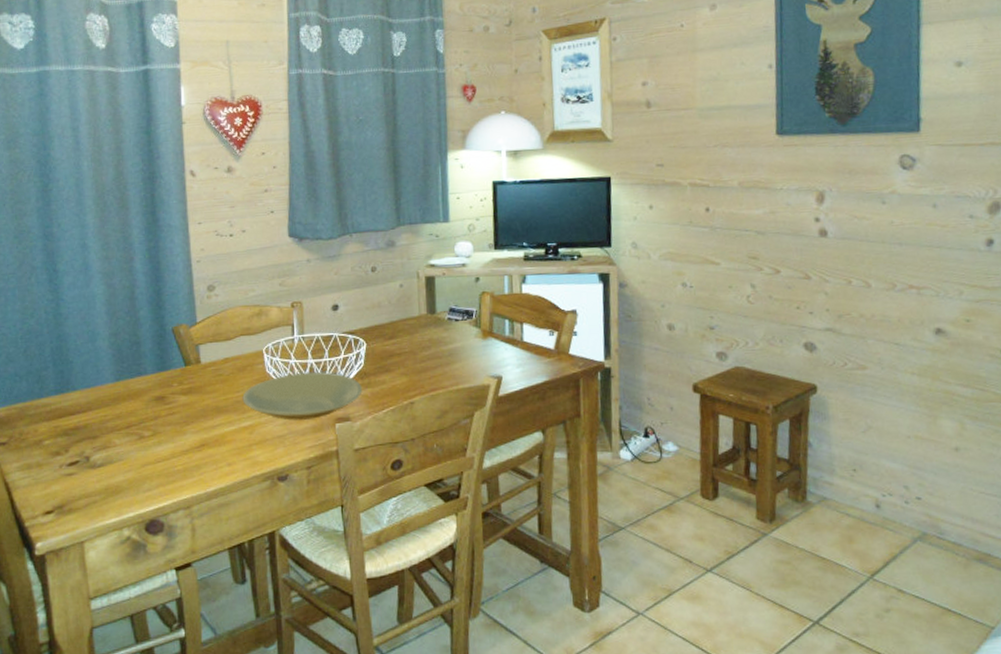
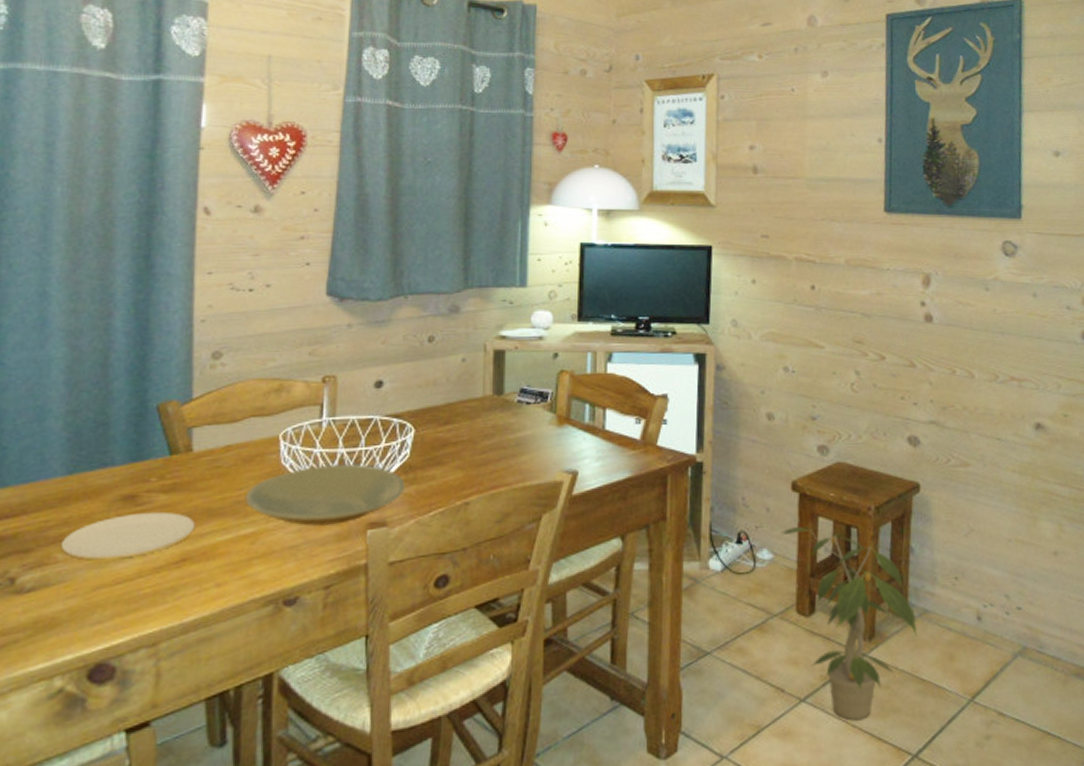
plate: none [117,409,209,445] -> present [62,511,196,561]
potted plant: none [685,423,817,590] -> present [781,527,918,721]

